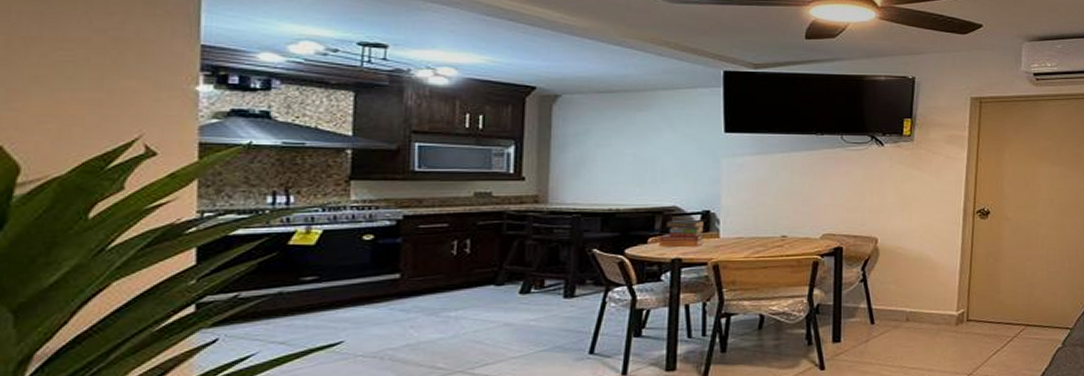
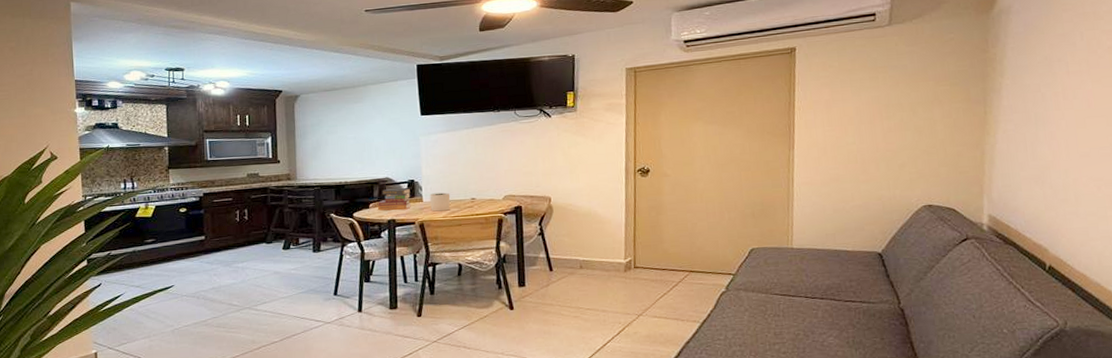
planter: none [729,227,756,251] -> present [430,192,451,212]

